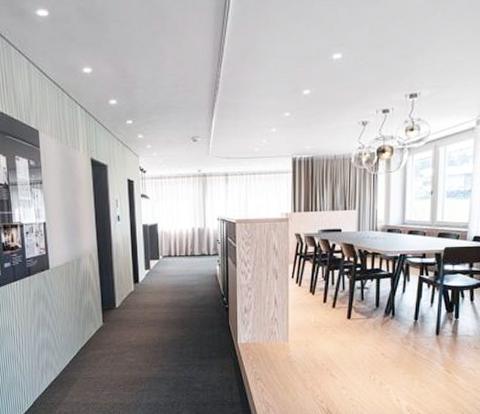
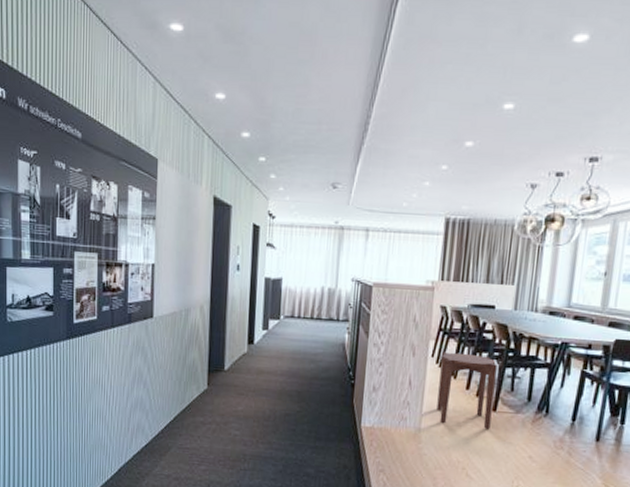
side table: none [300,272,348,334] -> present [436,351,498,429]

